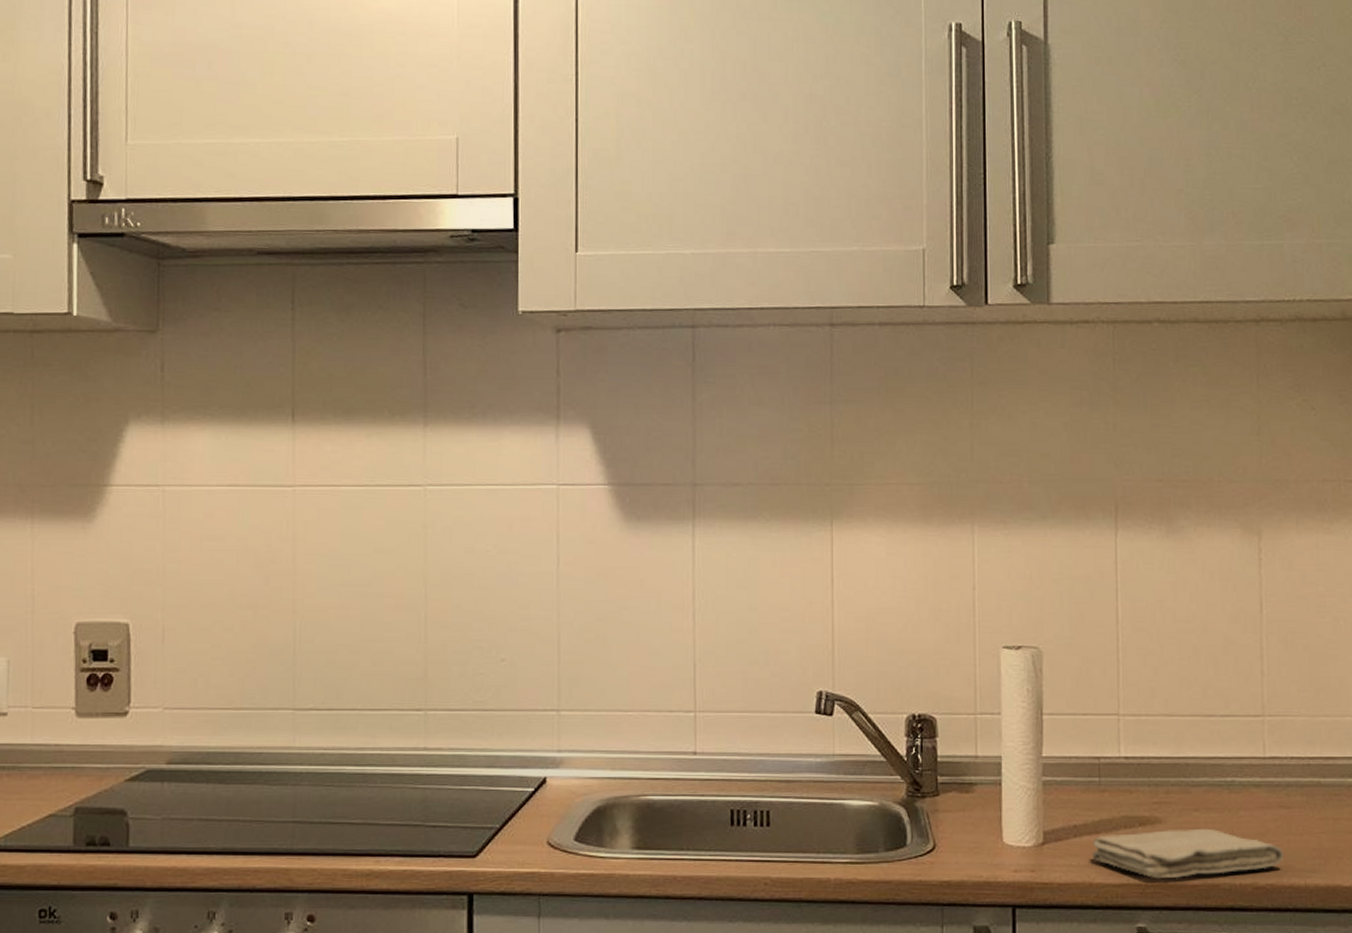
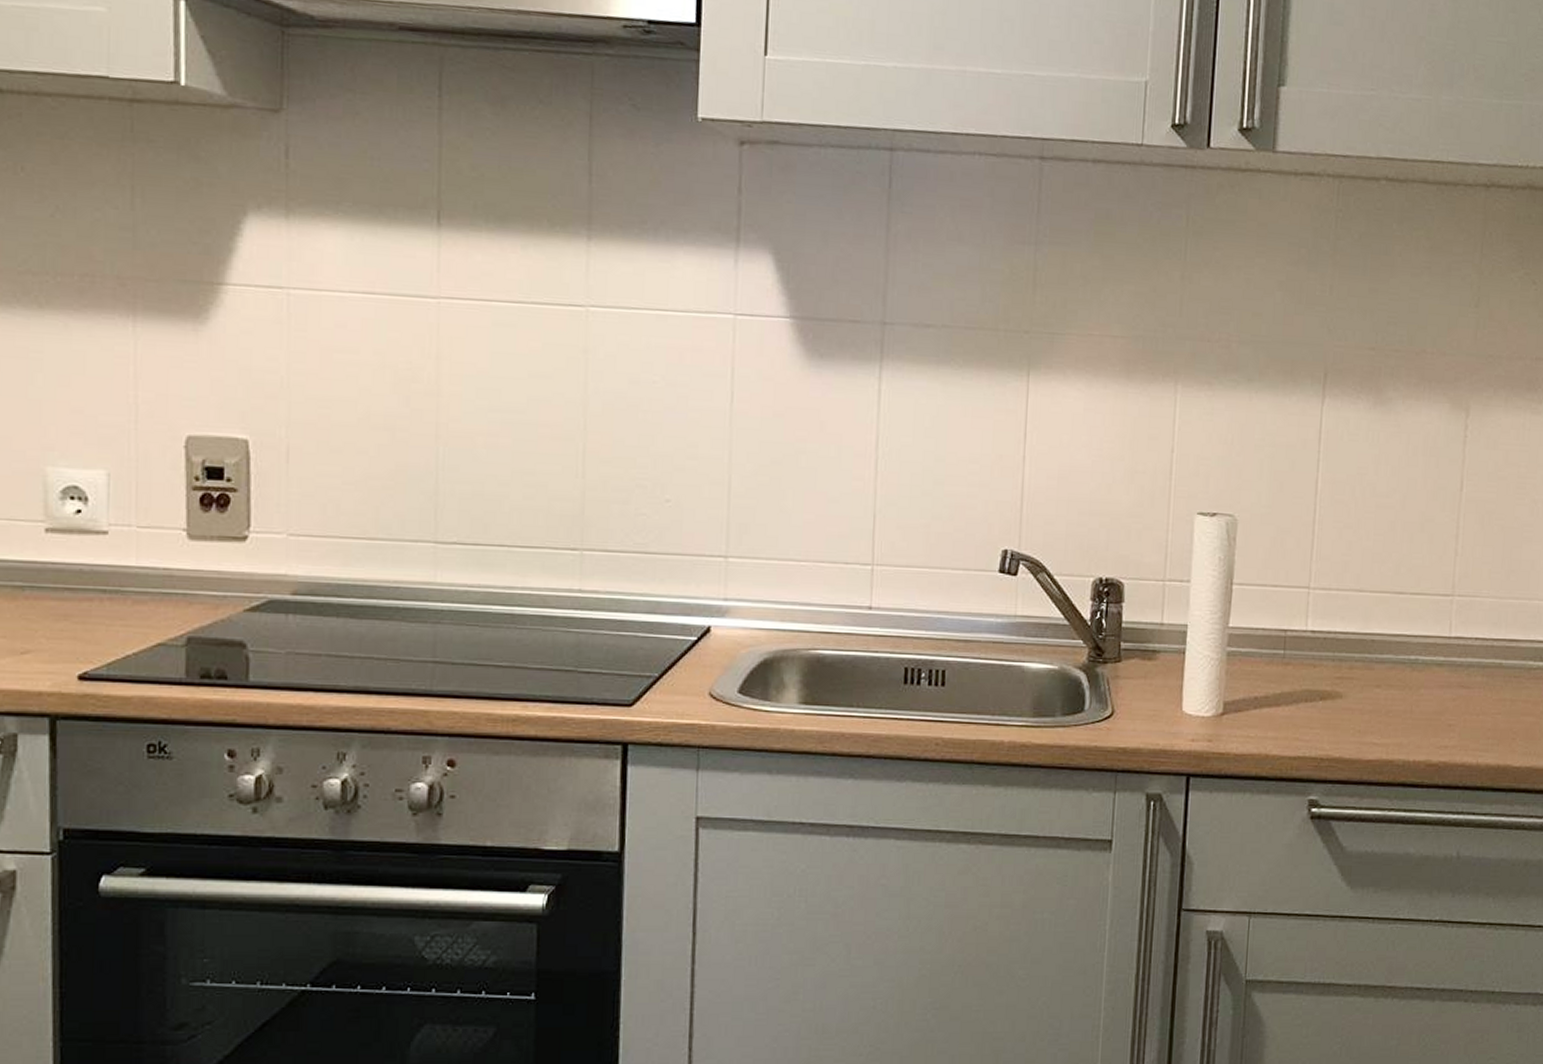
washcloth: present [1091,828,1284,879] -> none [1270,704,1459,754]

